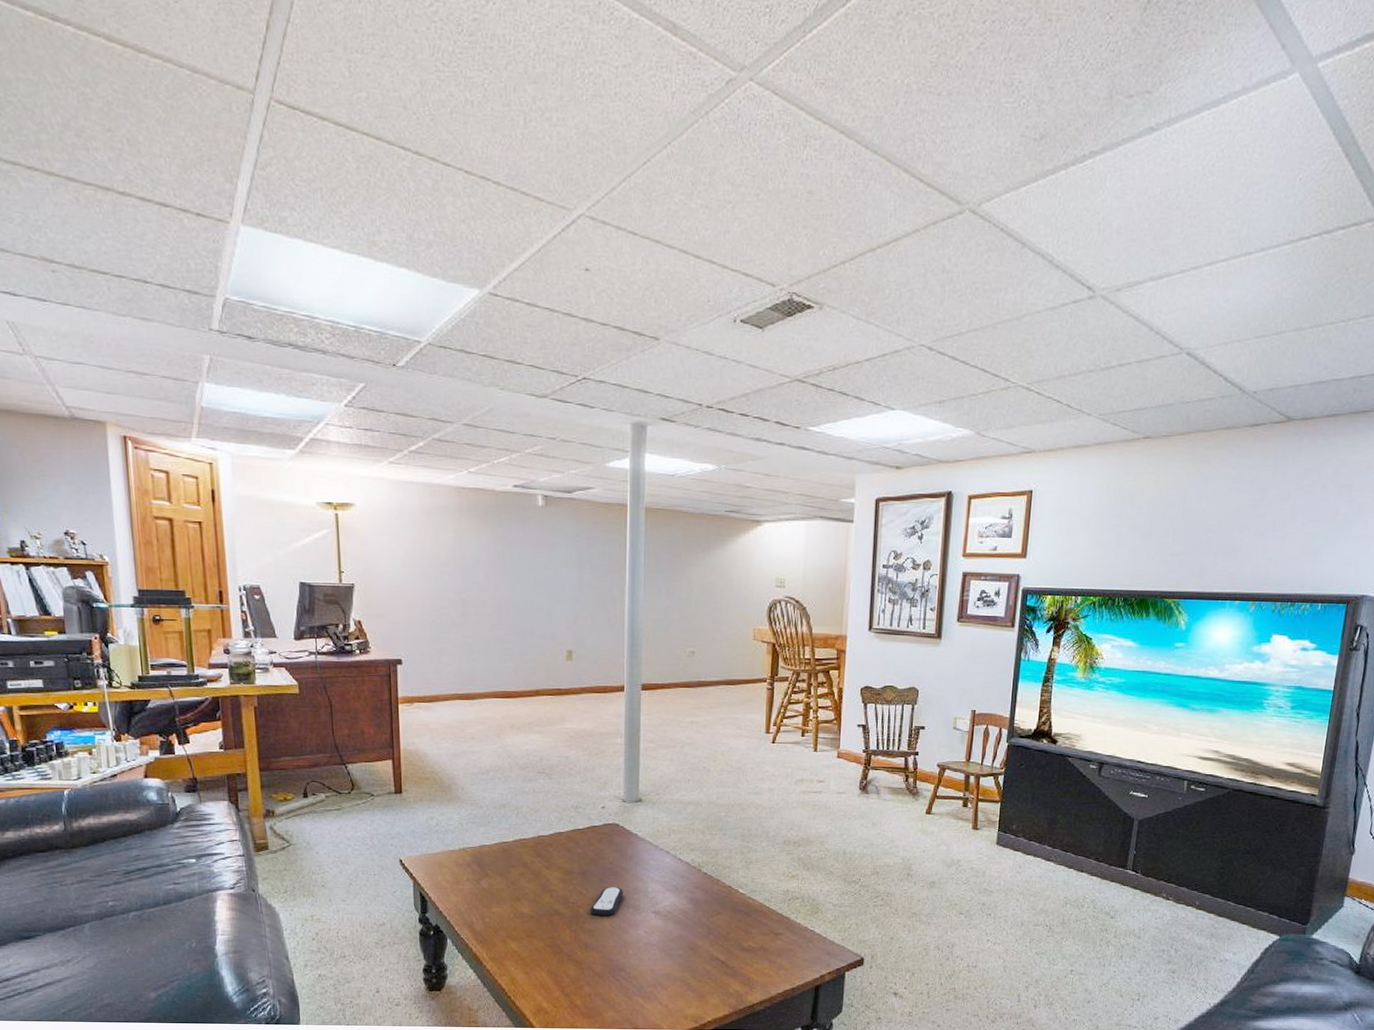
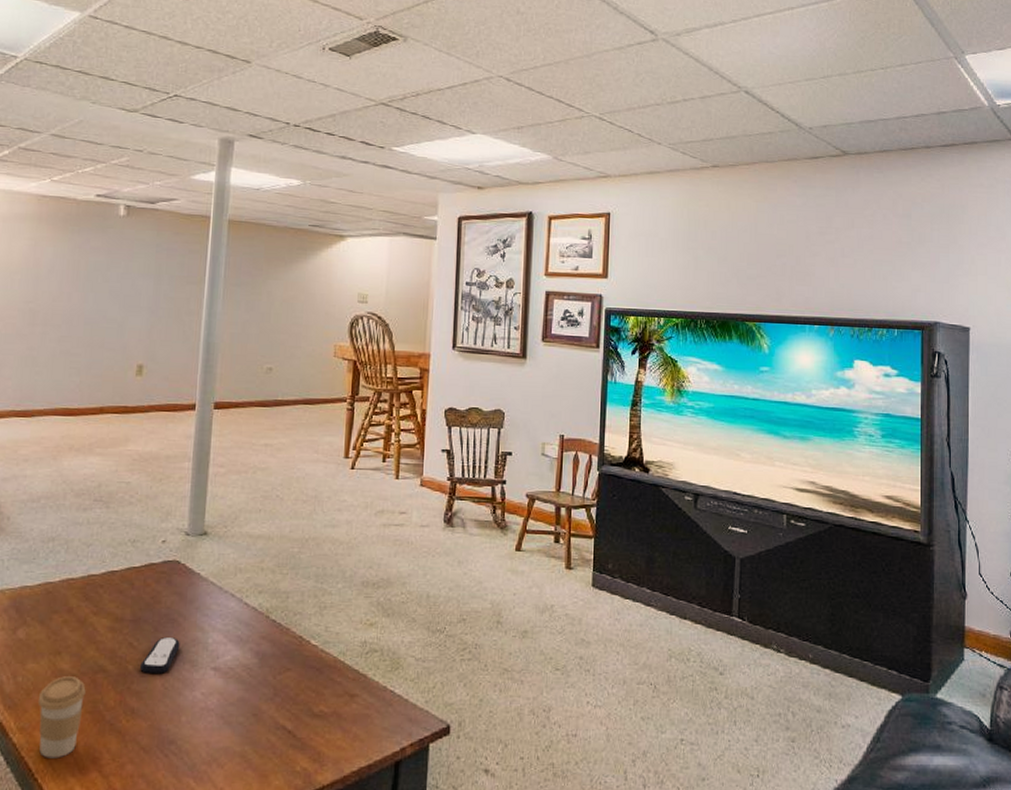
coffee cup: none [504,918,545,981] -> present [37,676,86,758]

